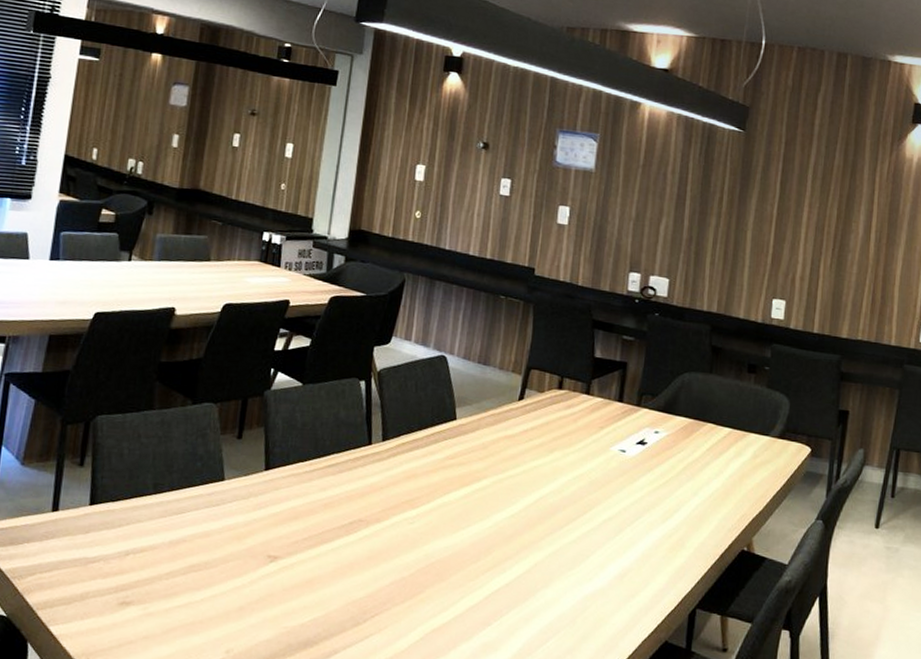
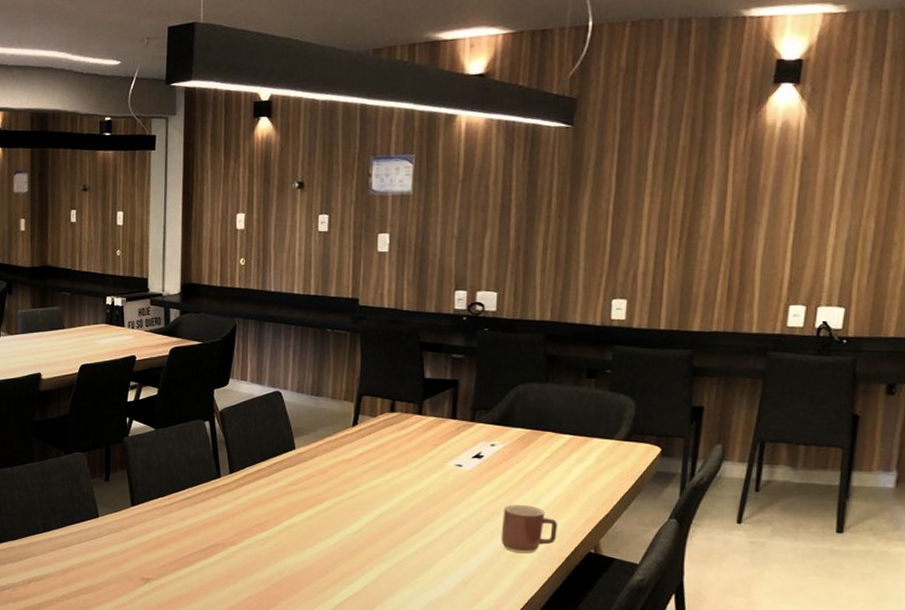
mug: none [659,496,714,548] -> present [501,505,557,554]

